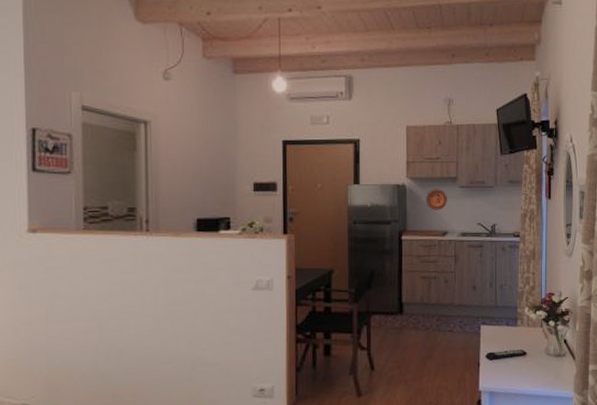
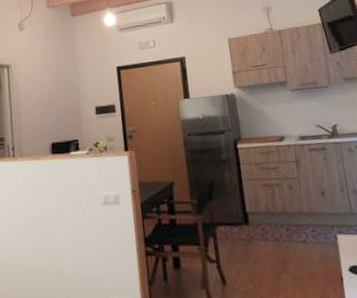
decorative plate: present [425,189,448,210] -> none [256,94,280,116]

